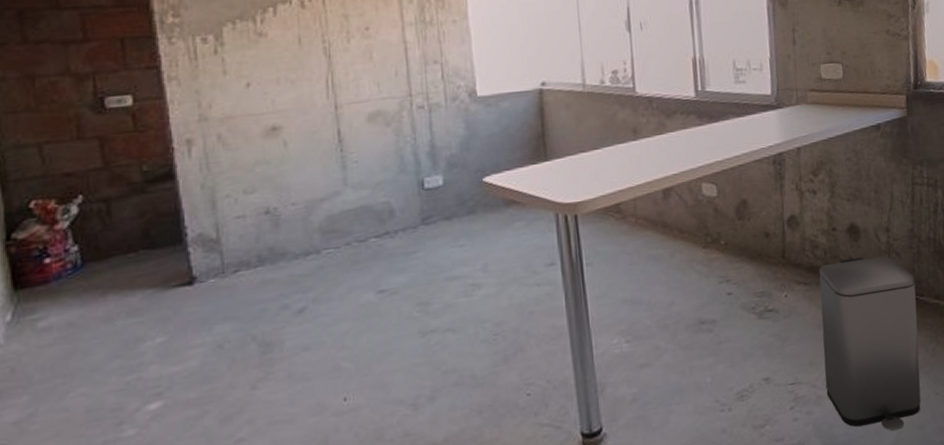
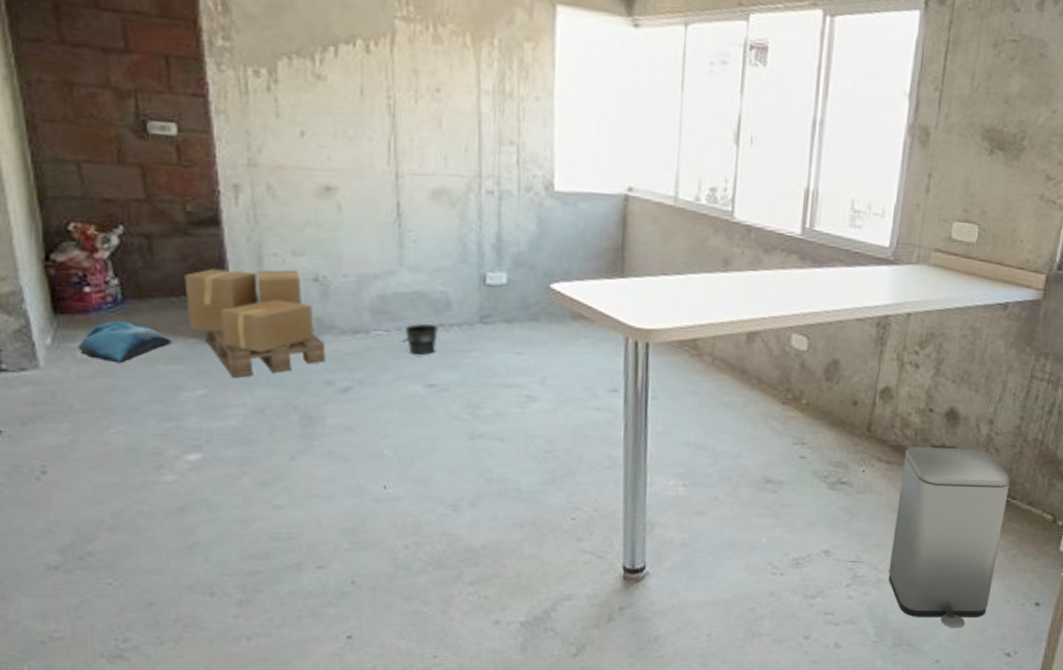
plastic bag: none [38,283,132,327] -> present [78,320,173,364]
cardboard boxes: none [142,206,281,319] -> present [184,268,326,378]
bucket: none [351,234,384,265] -> present [402,324,438,355]

